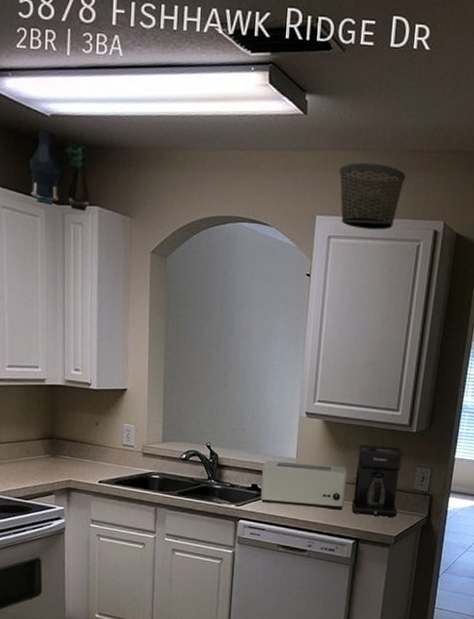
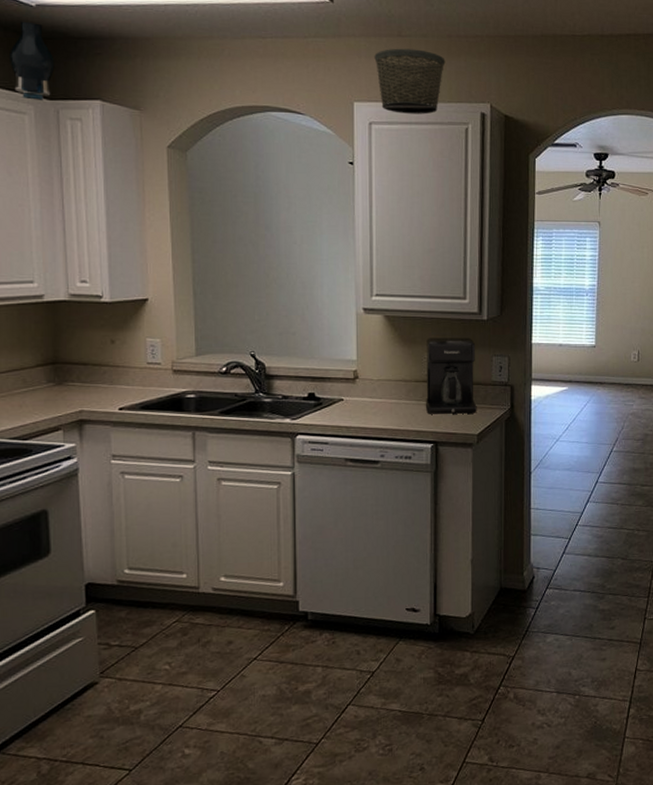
vase: present [64,138,90,212] -> none [55,28,90,107]
toaster: present [261,460,350,510] -> none [318,364,421,413]

